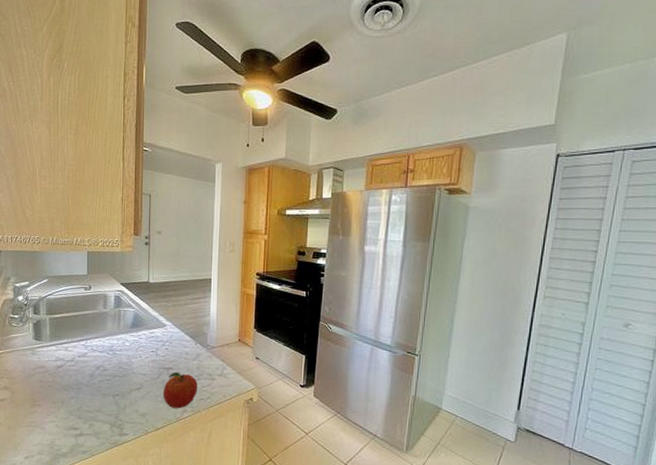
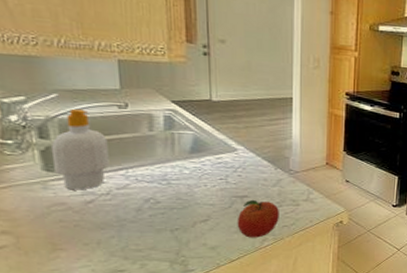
soap bottle: none [40,290,76,357] -> present [50,108,110,190]

